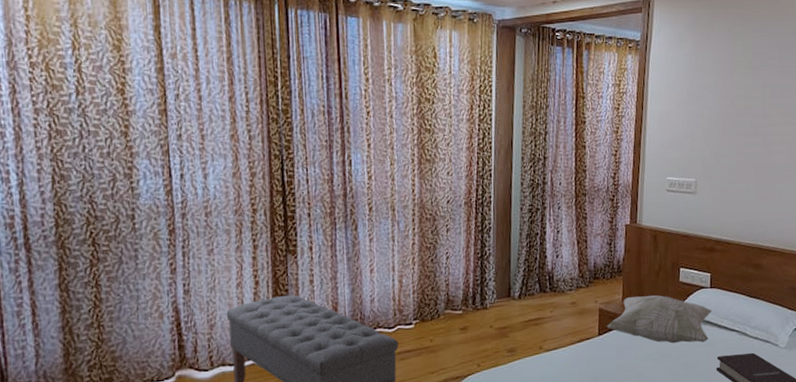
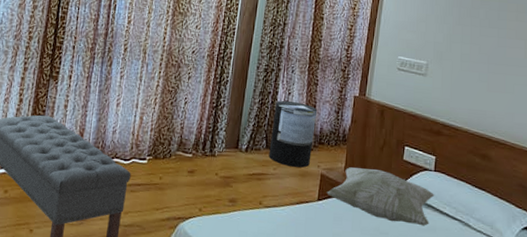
trash can: none [543,239,589,307] -> present [269,100,318,168]

